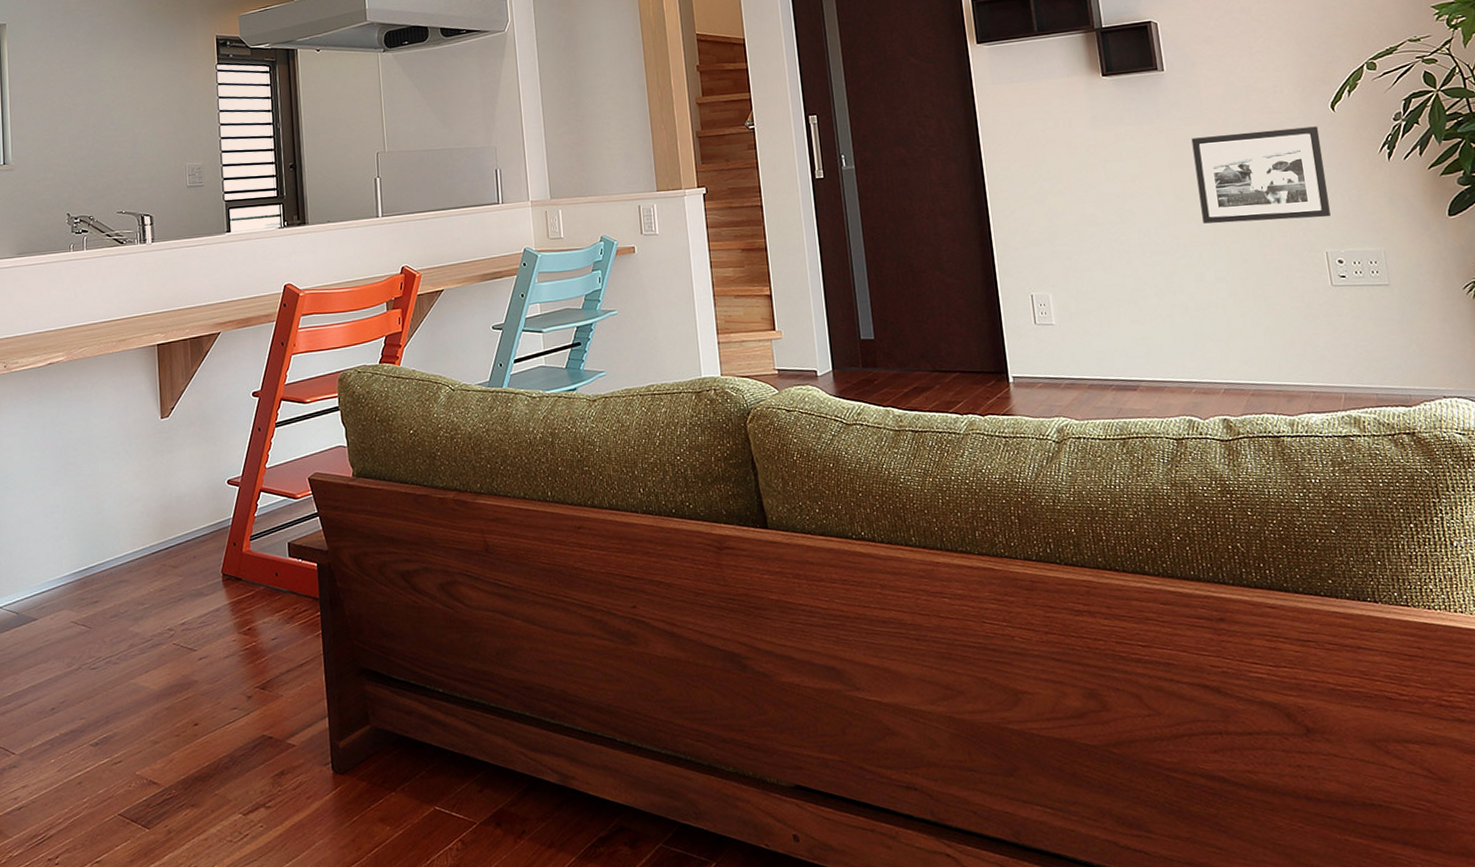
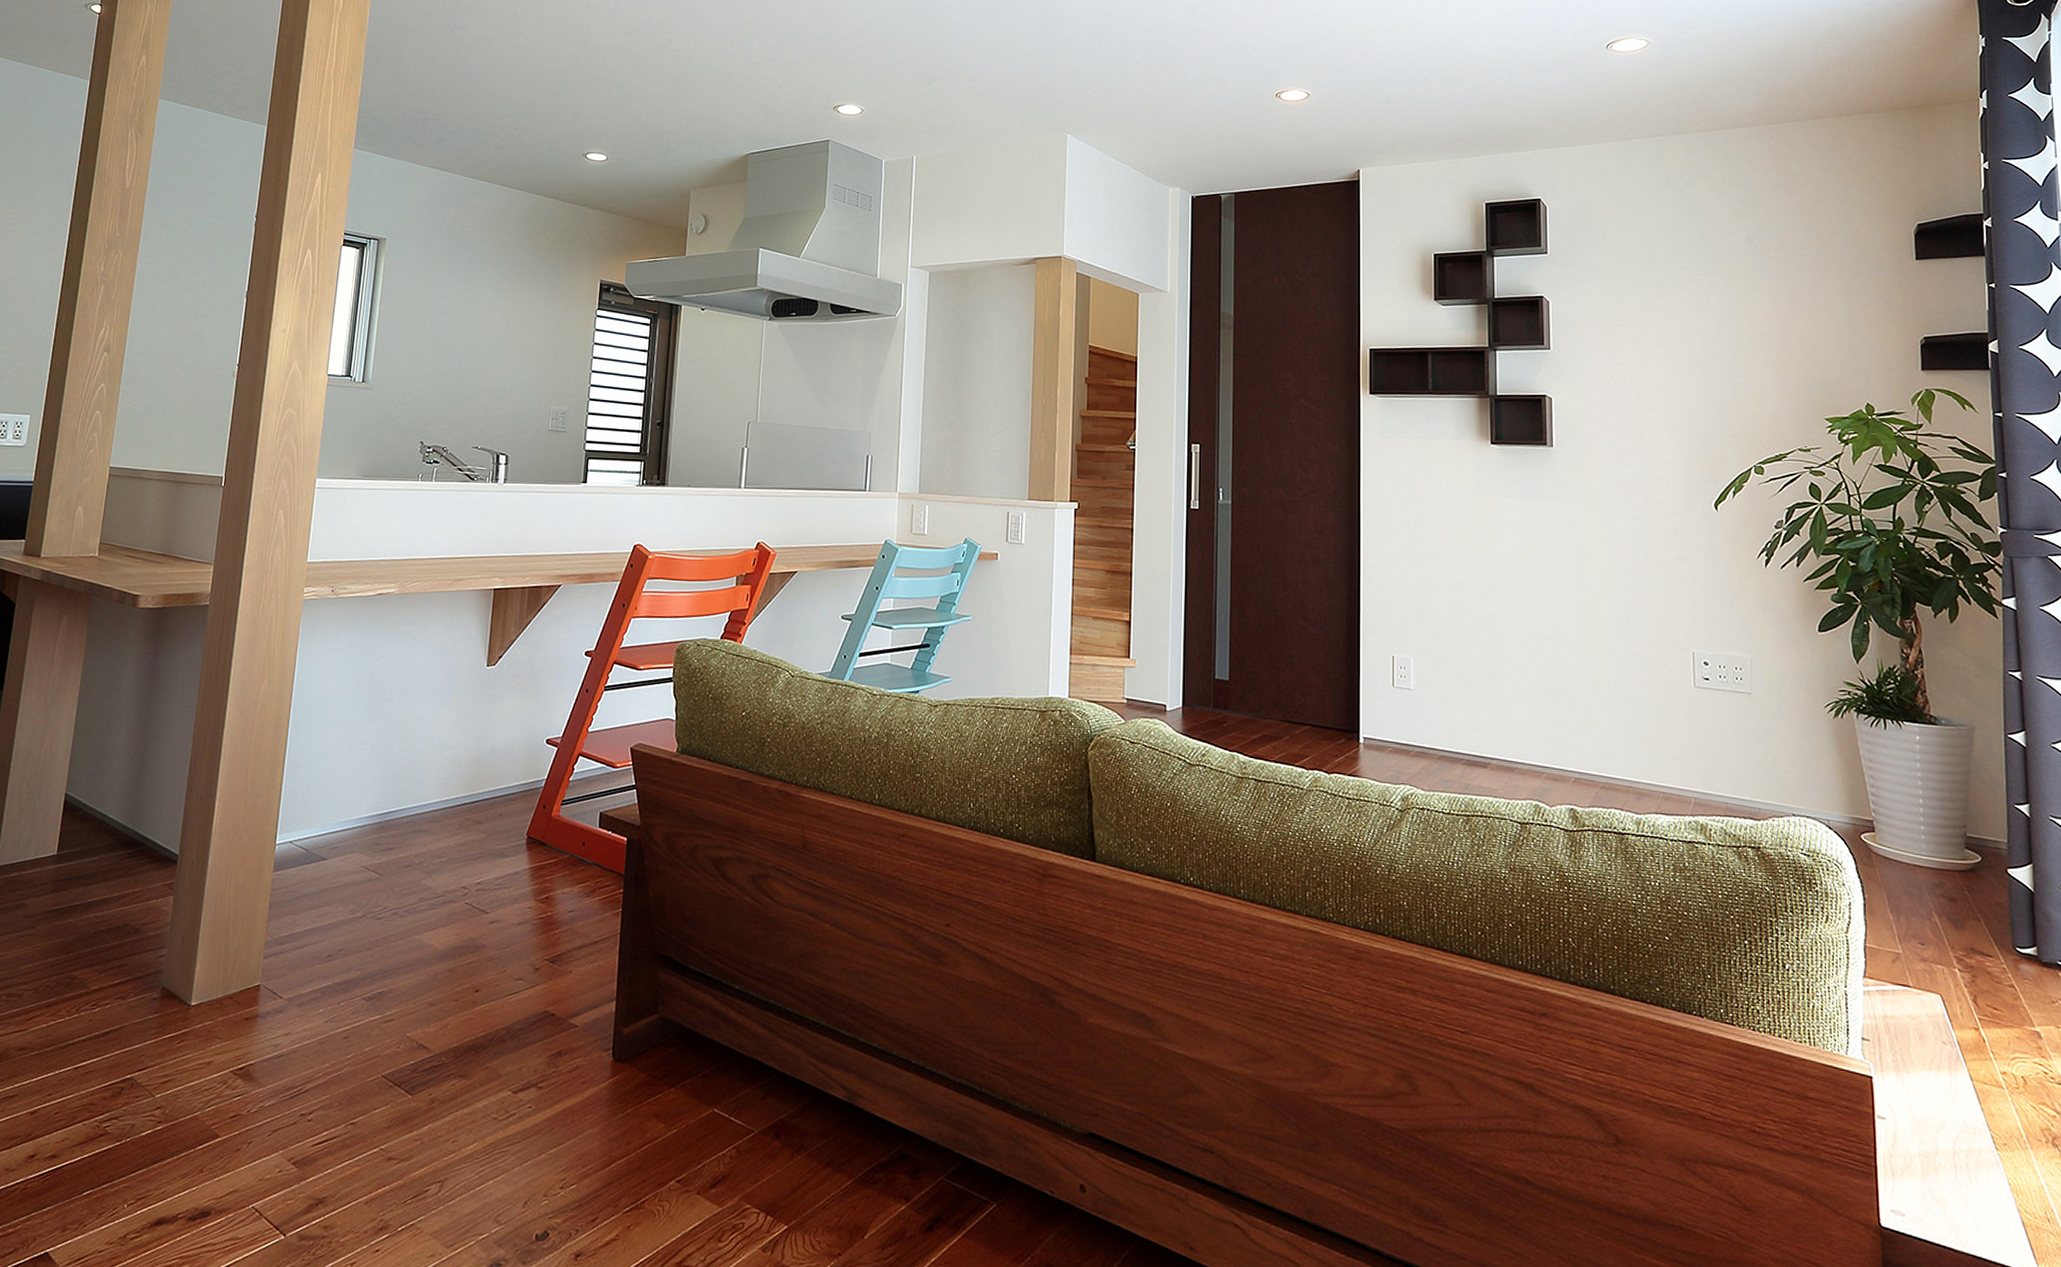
picture frame: present [1191,126,1331,224] -> none [1572,519,1702,617]

